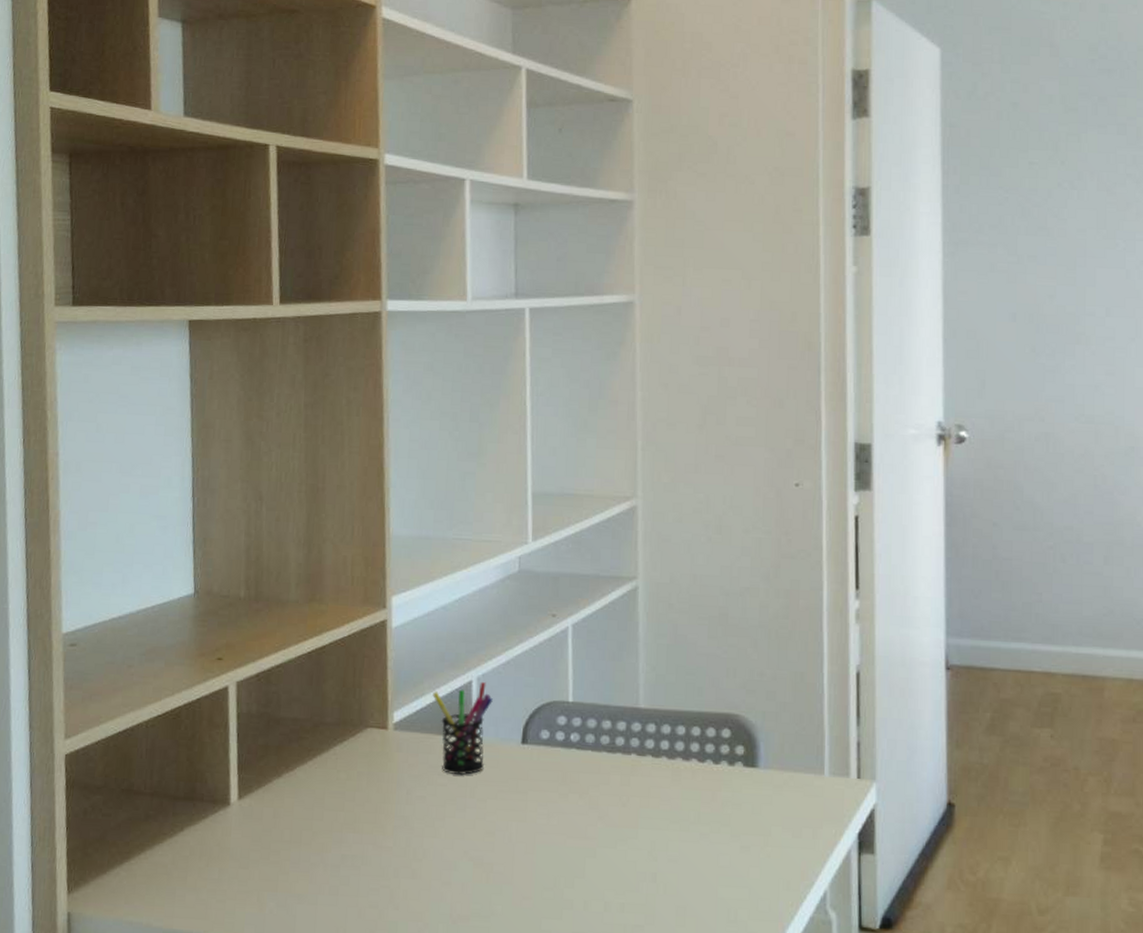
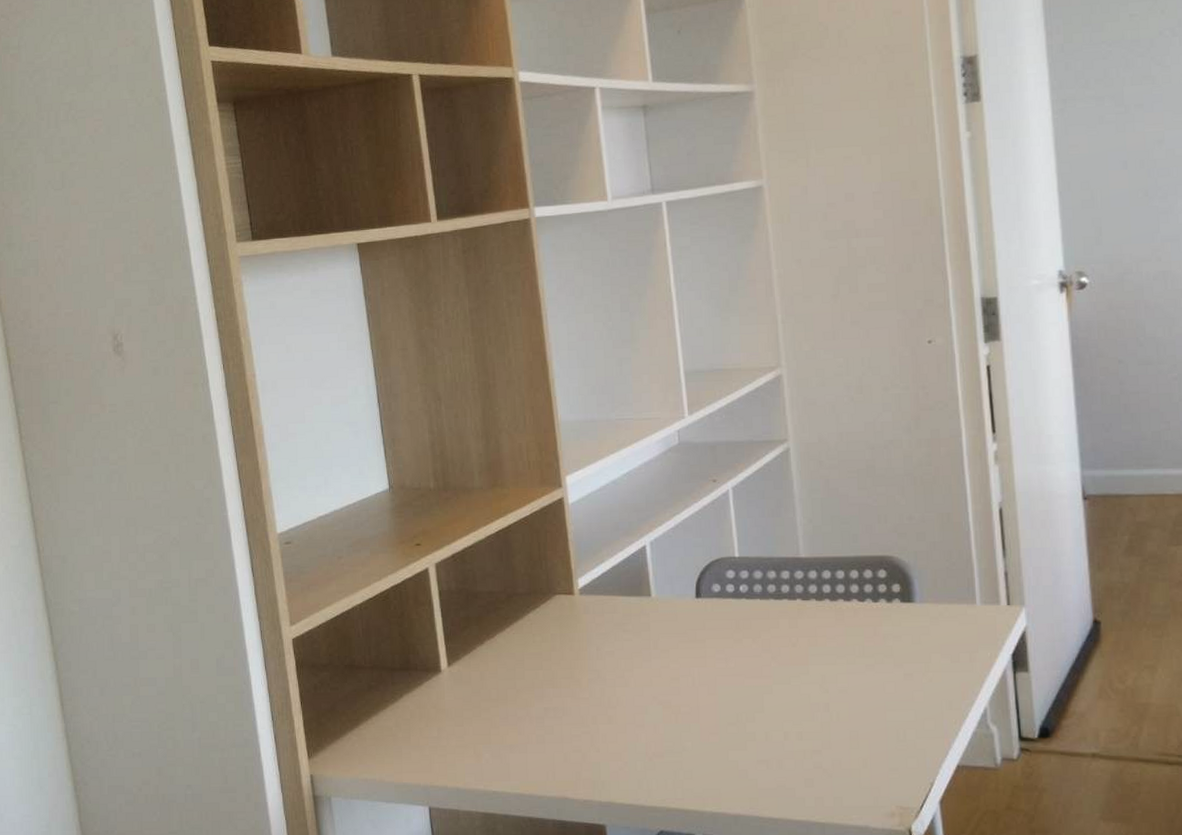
pen holder: present [432,682,493,776] -> none [611,546,666,630]

